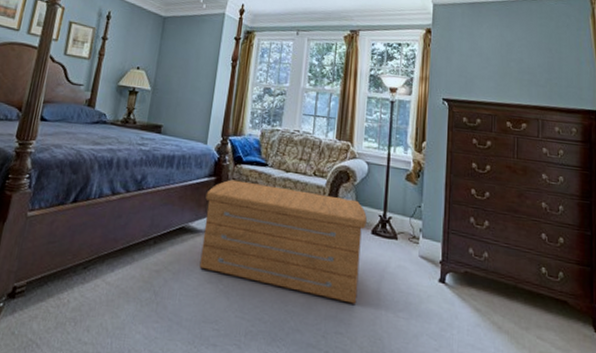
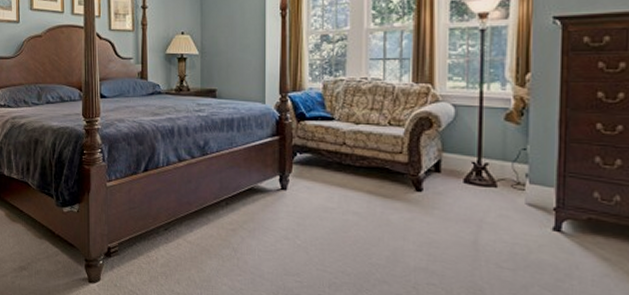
coffee table: present [199,179,367,304] -> none [271,137,457,256]

